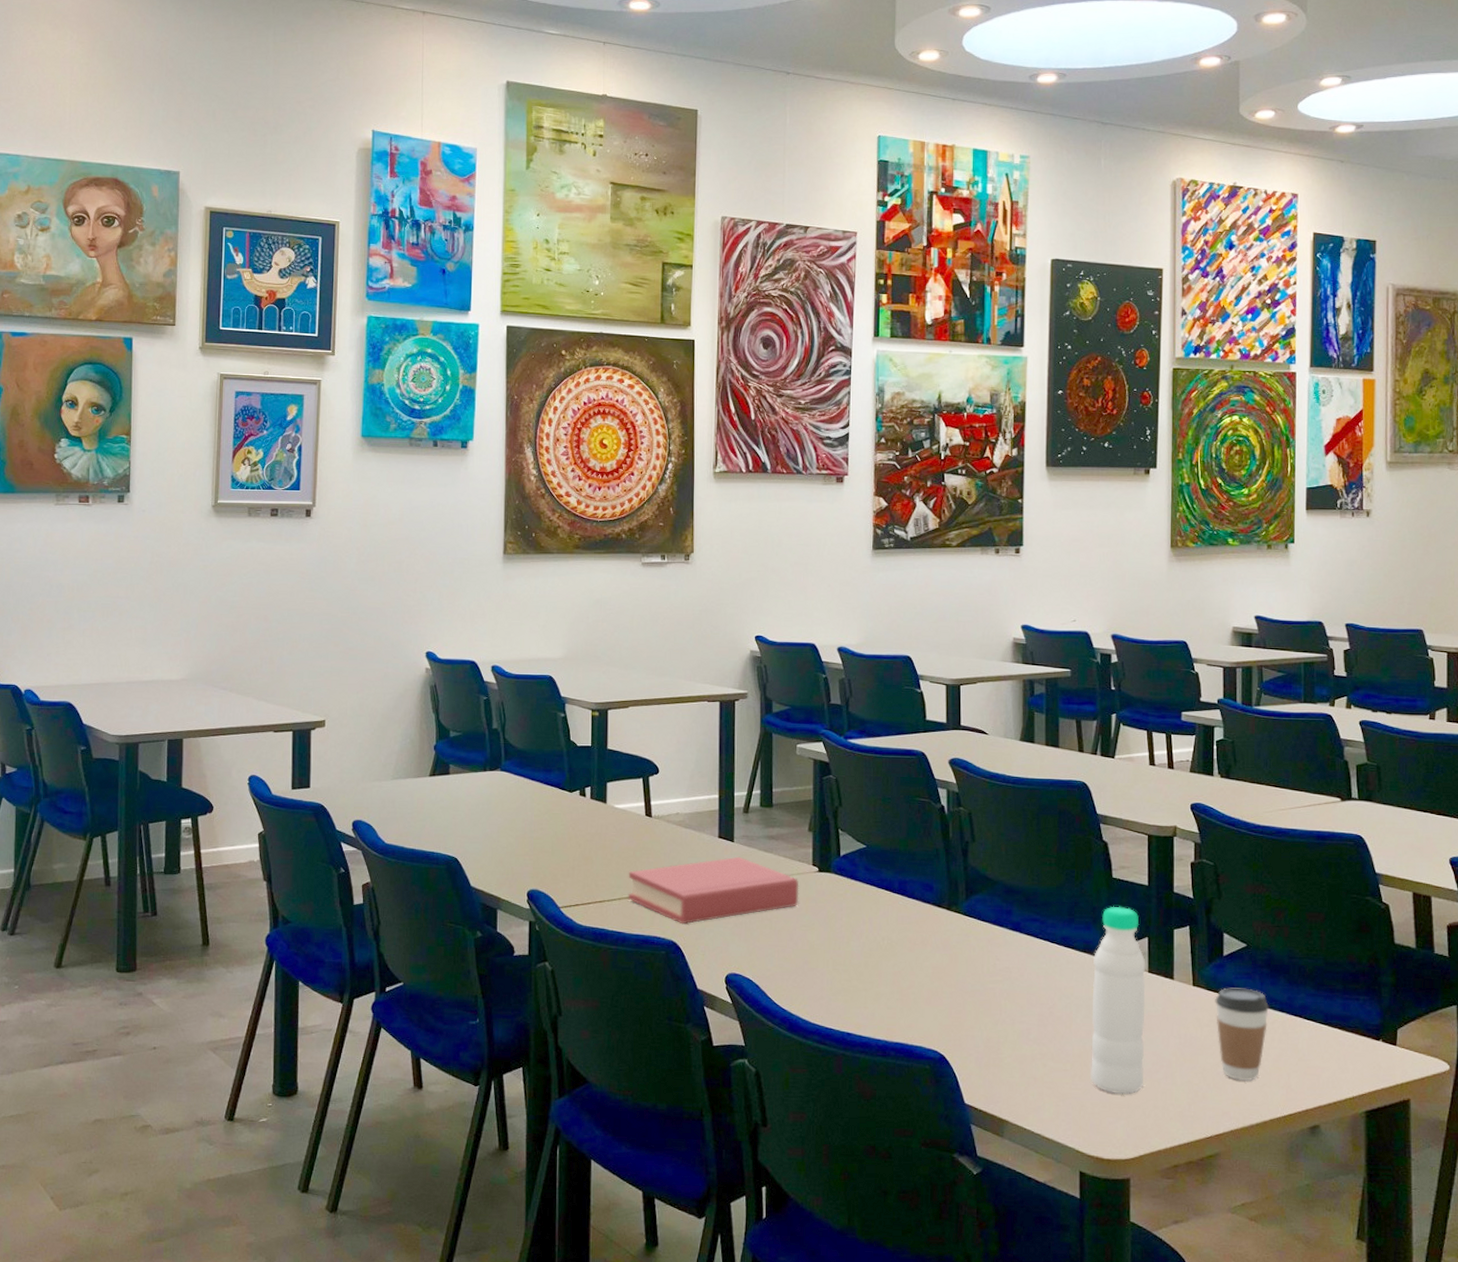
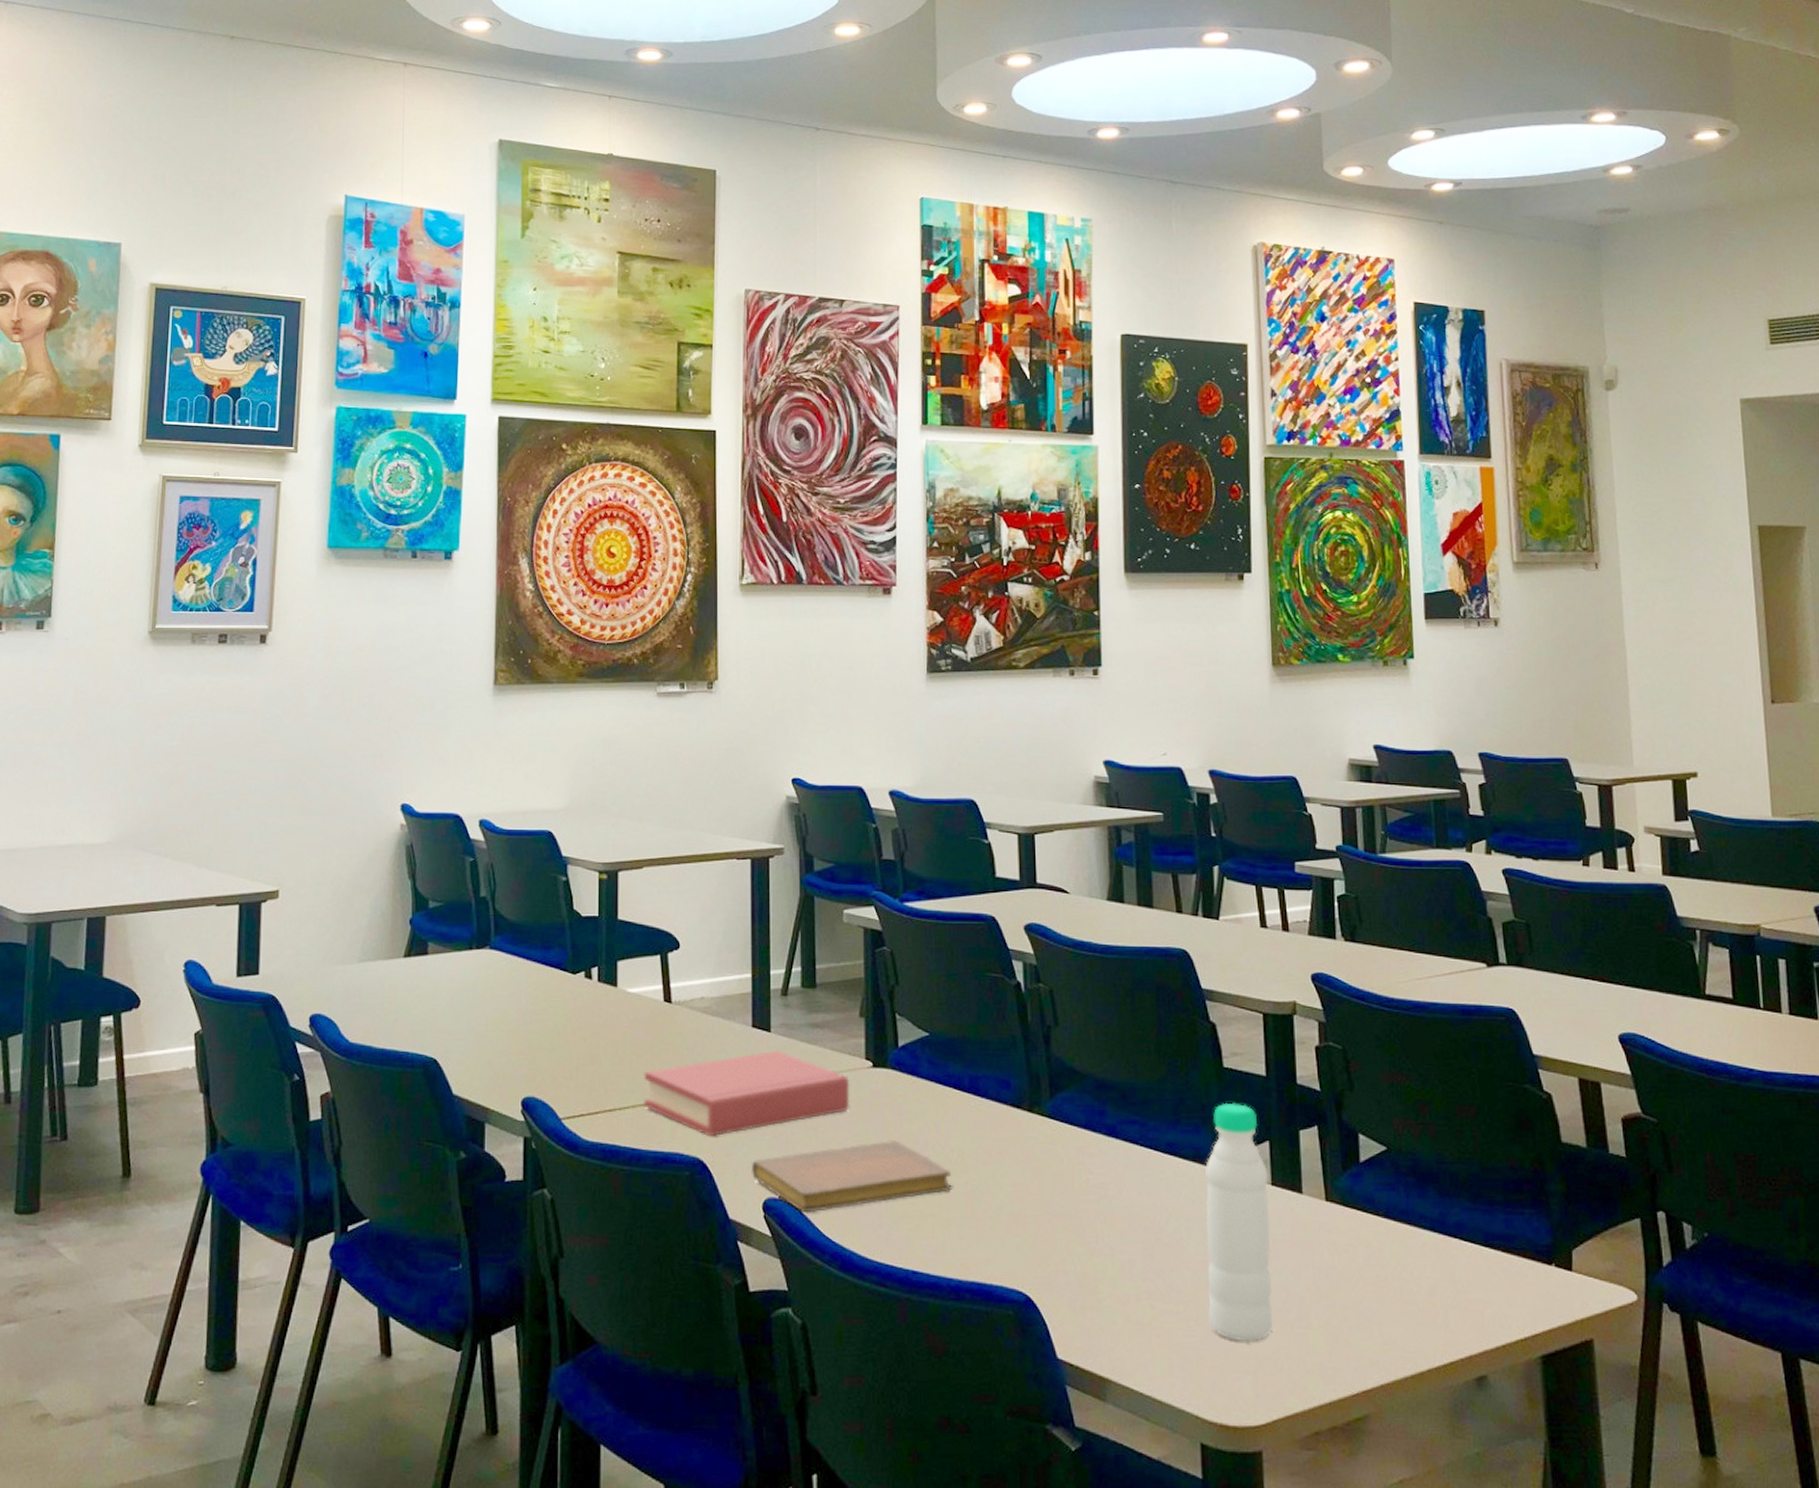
notebook: none [716,930,882,986] -> present [751,1141,952,1213]
coffee cup: present [1215,987,1270,1081] -> none [1353,1202,1419,1320]

